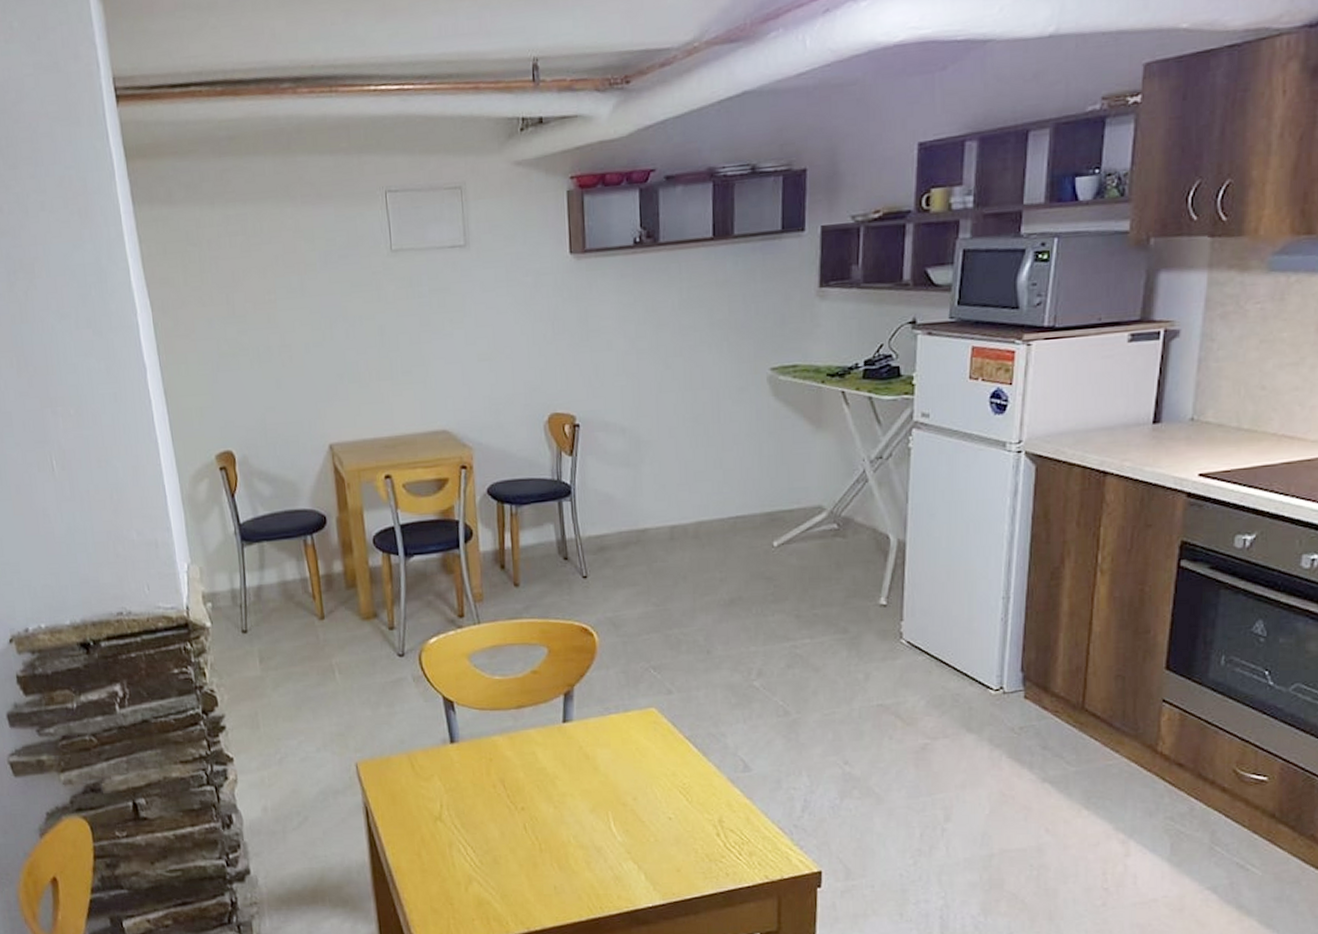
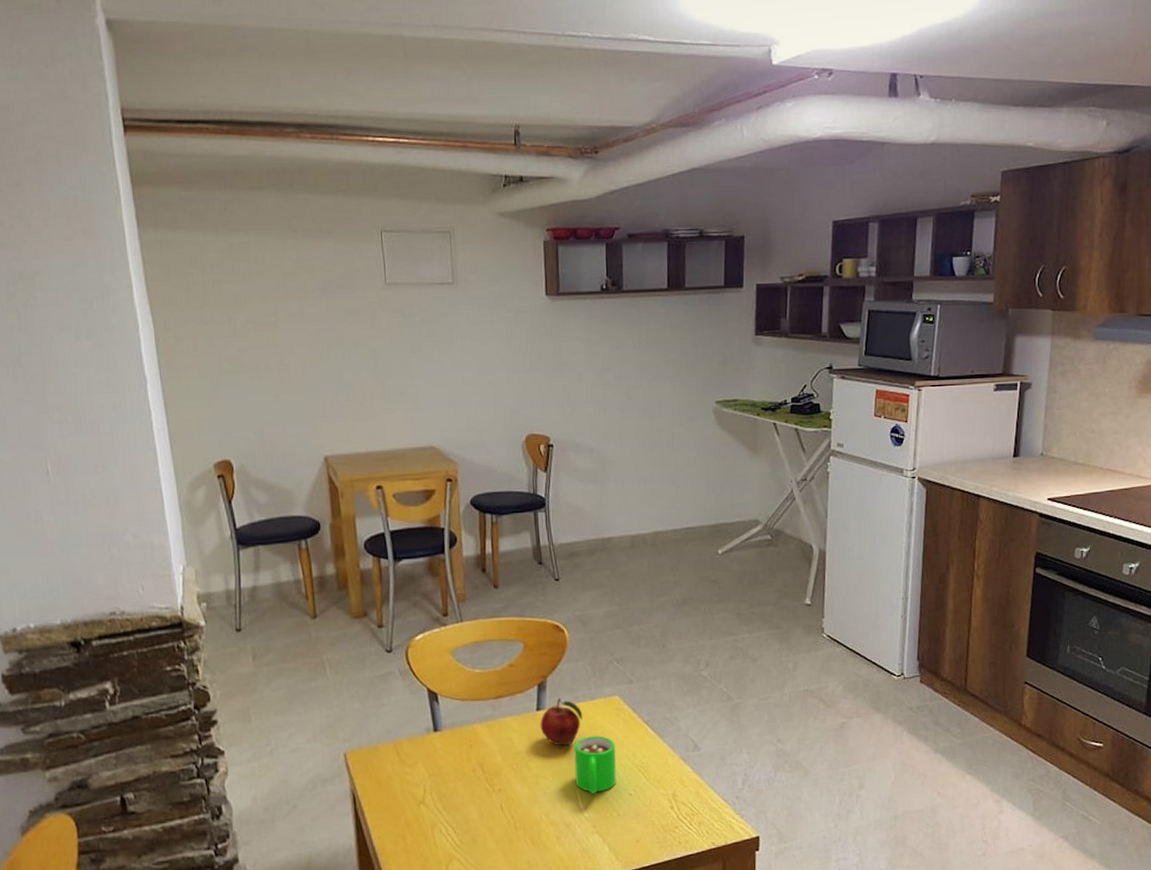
fruit: none [567,708,615,762] -> present [540,697,583,746]
mug: none [605,752,654,816] -> present [574,735,616,794]

